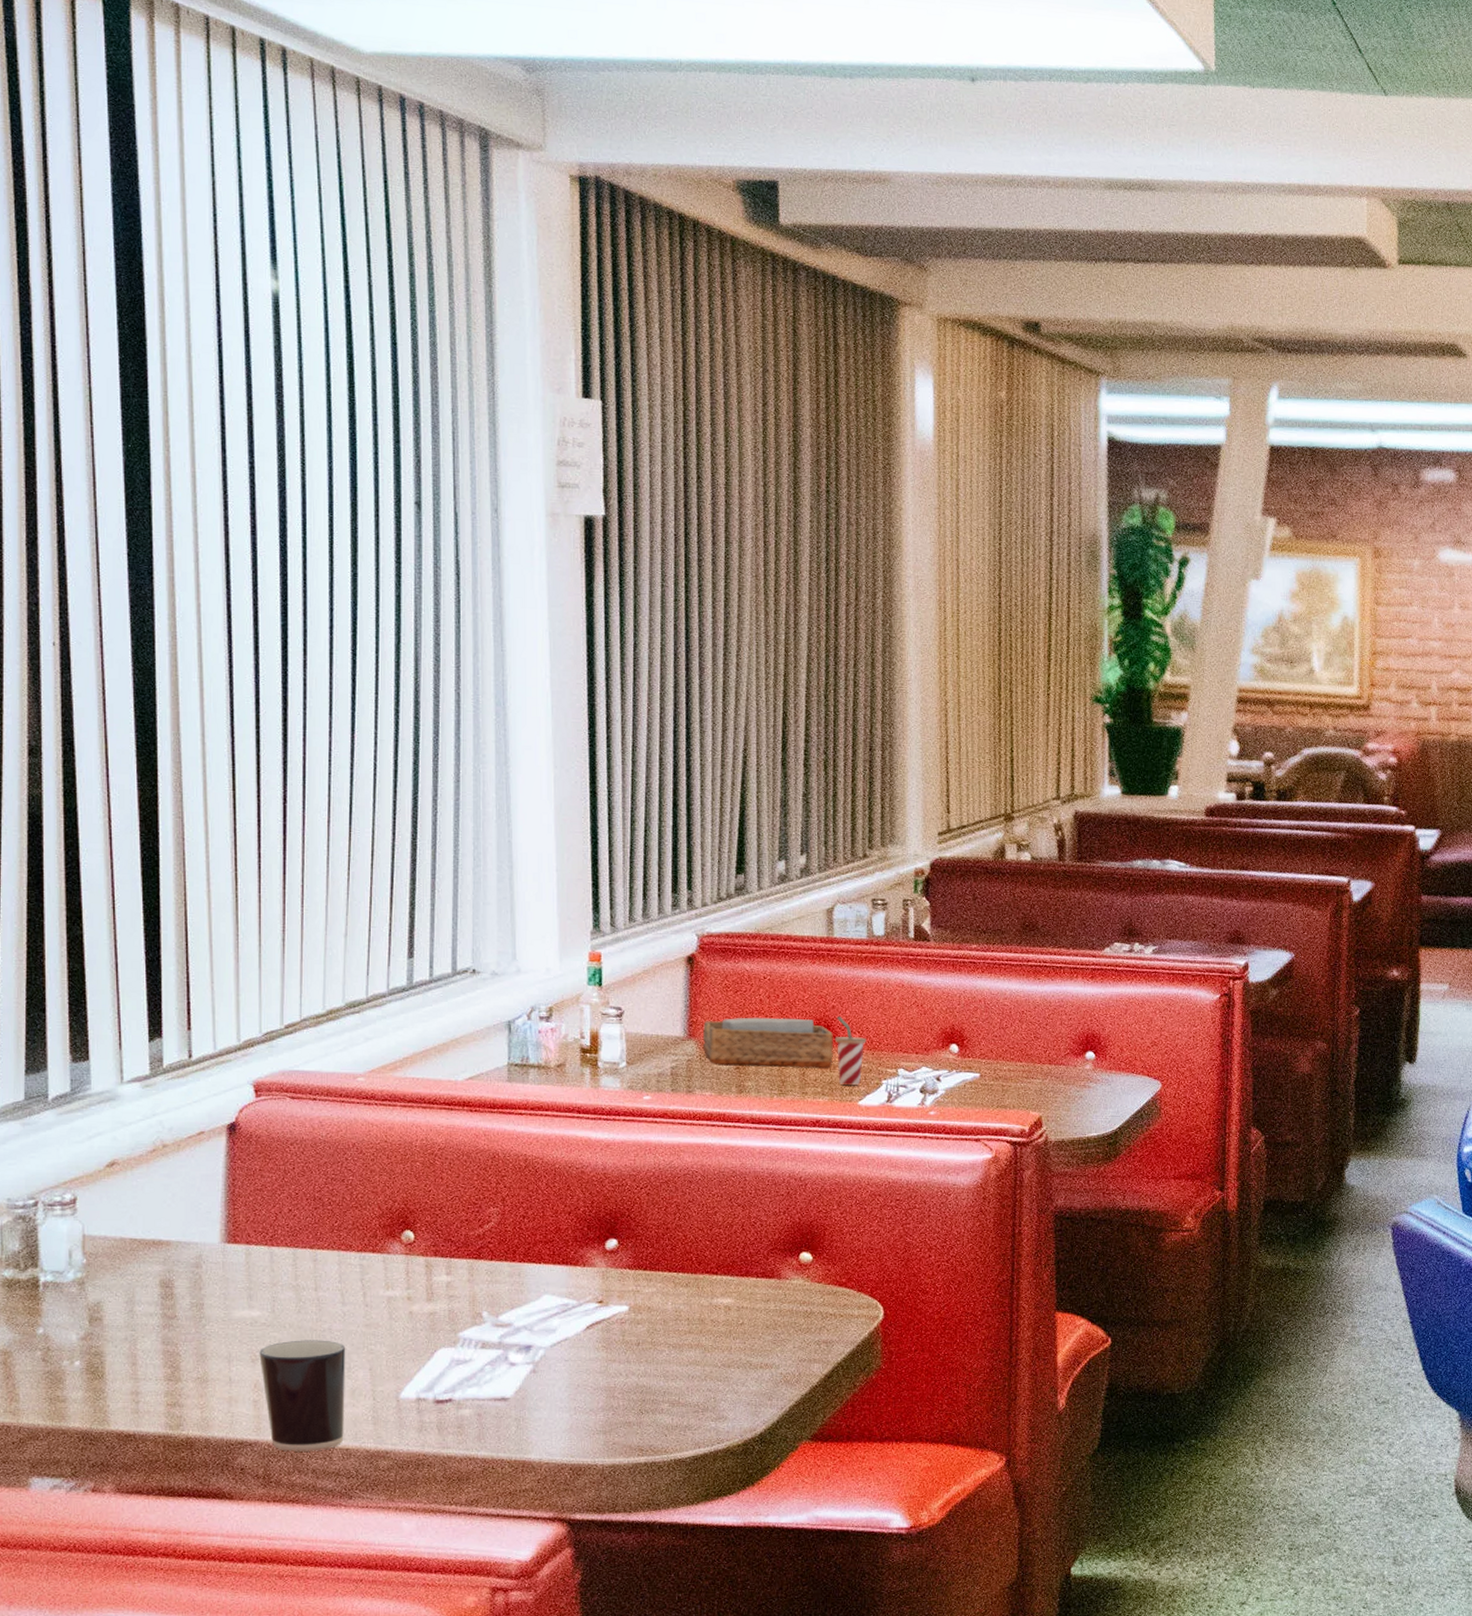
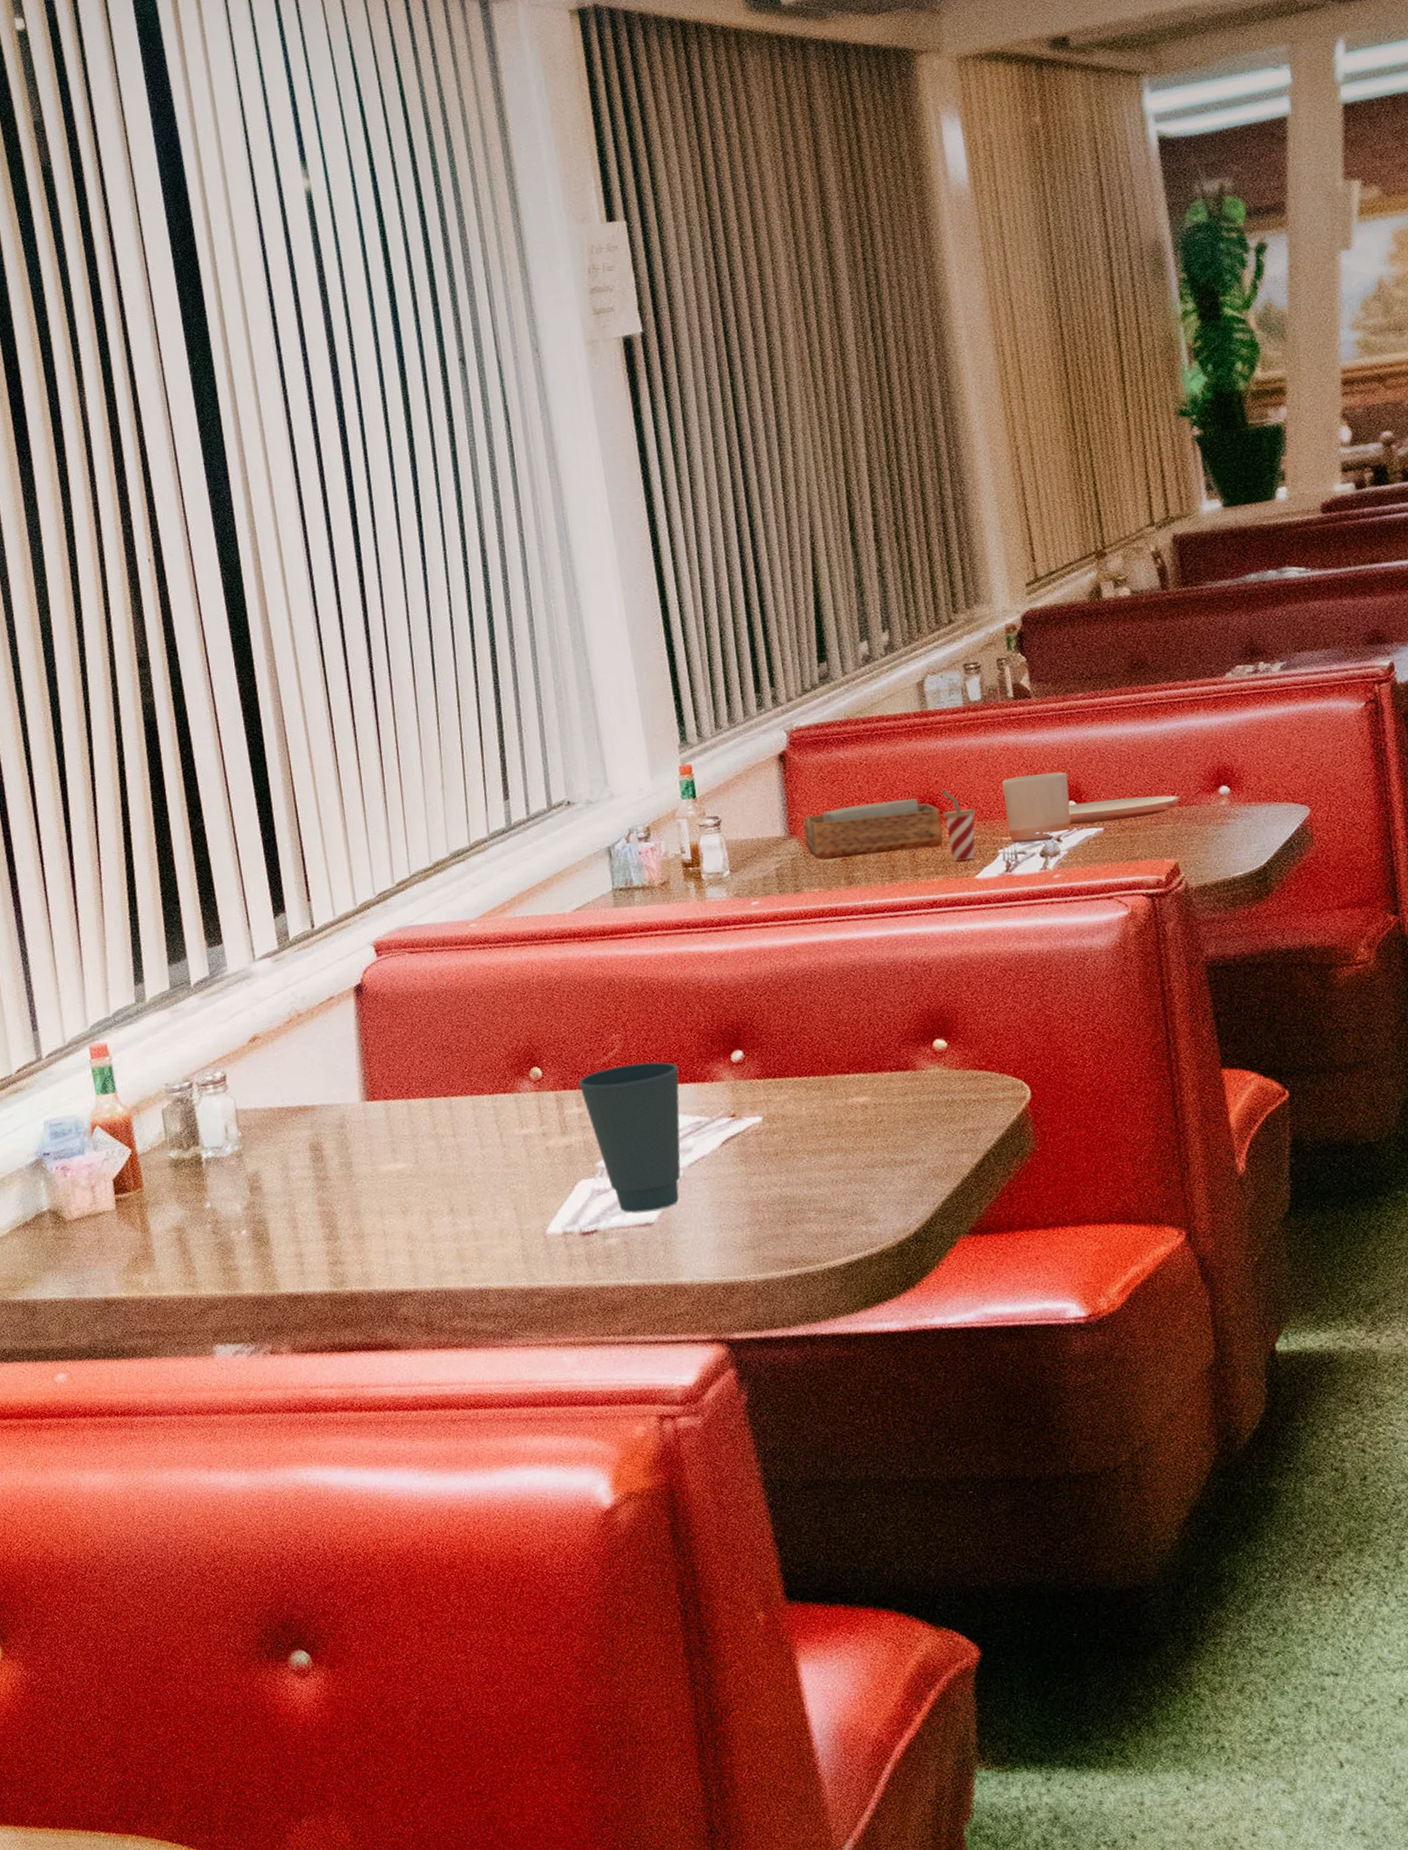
mug: present [259,1340,346,1452] -> none [408,1184,498,1298]
cup: none [449,1239,552,1386] -> present [577,1061,681,1212]
mug: none [894,1014,954,1079] -> present [1002,771,1071,844]
plate: none [950,1047,1051,1070] -> present [1068,795,1180,825]

